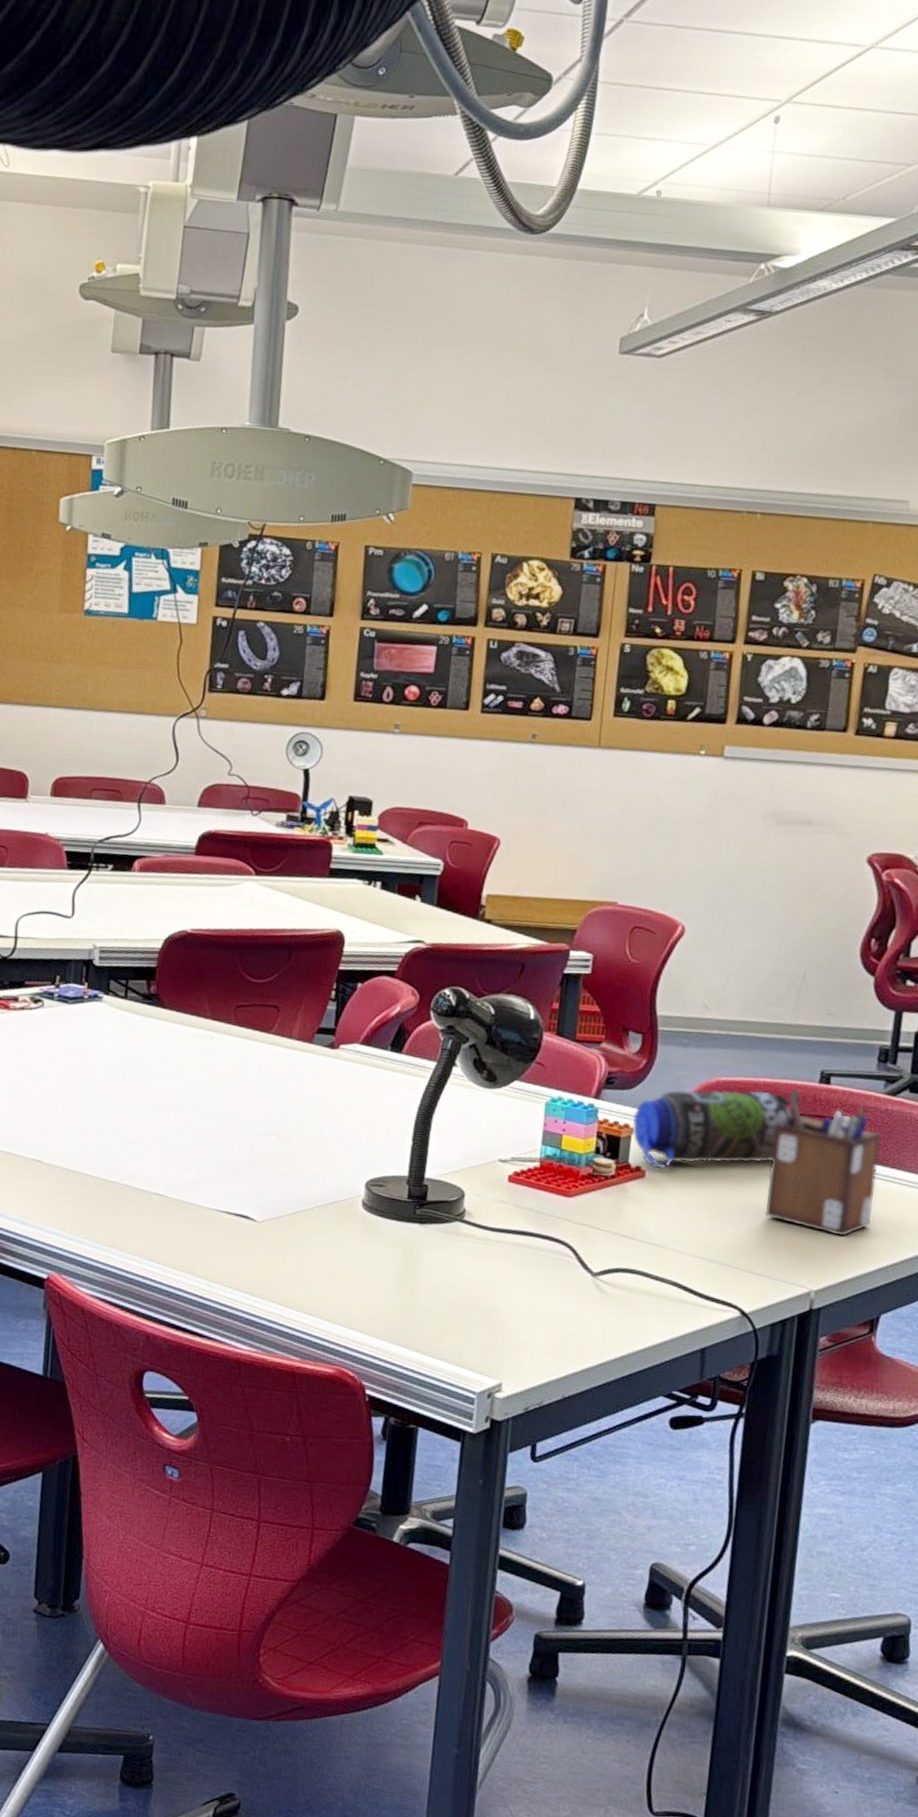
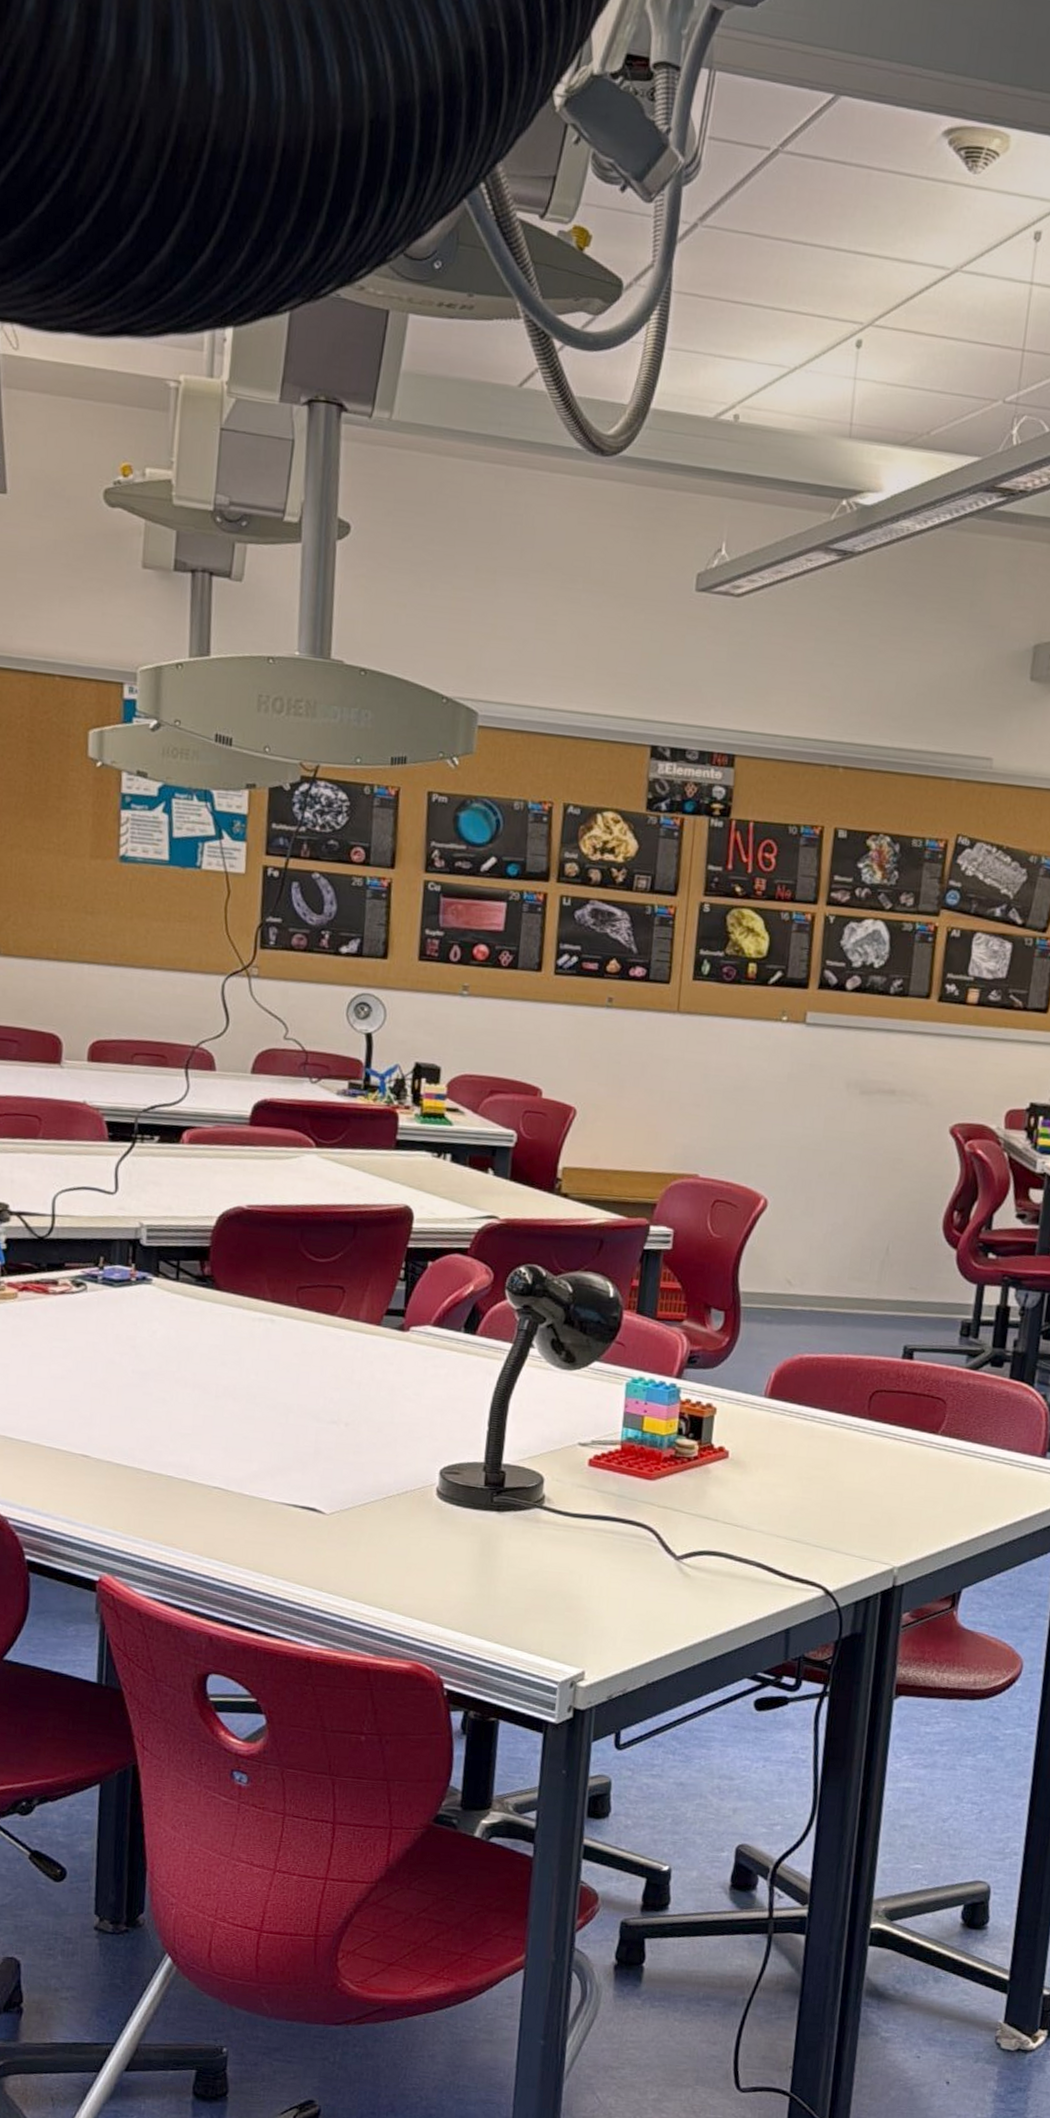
water bottle: present [632,1090,792,1170] -> none [715,1367,875,1450]
desk organizer: present [764,1088,881,1237] -> none [848,1364,963,1513]

